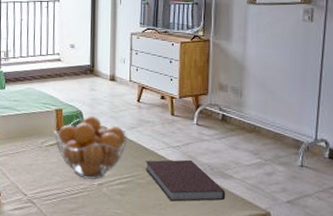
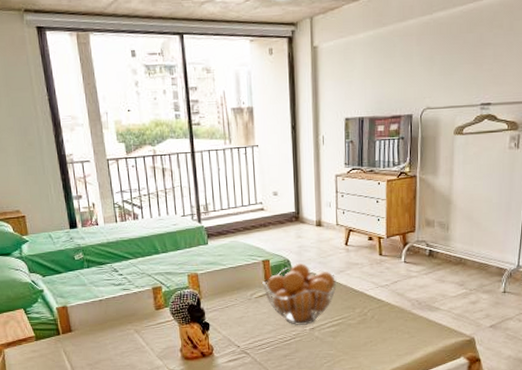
notebook: present [145,159,226,202] -> none [355,296,433,338]

